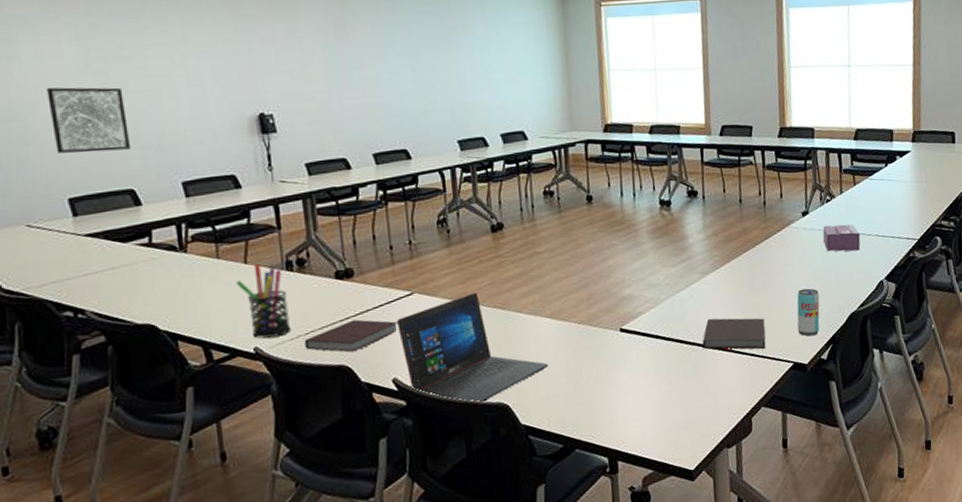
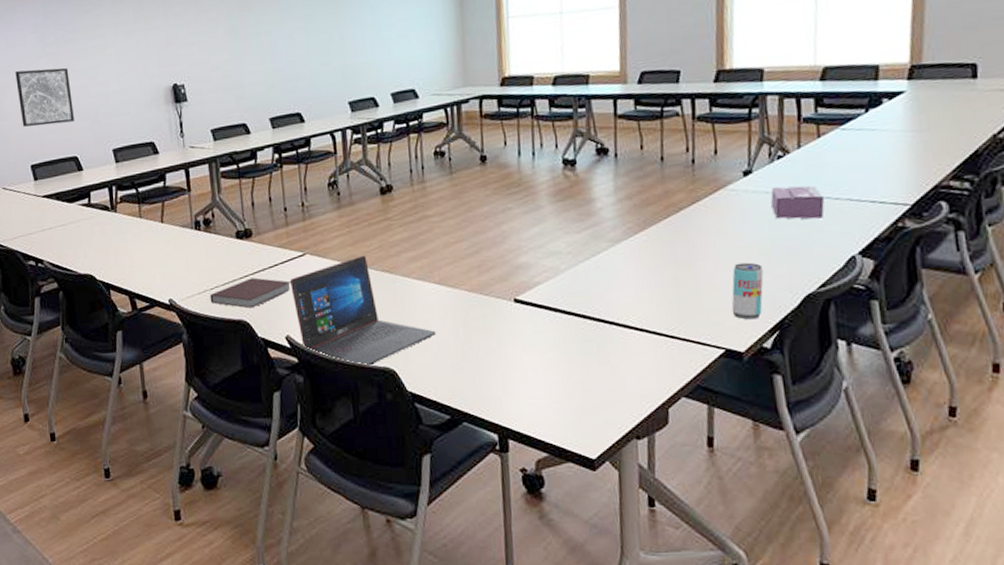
pen holder: present [235,264,292,339] -> none [154,224,200,292]
notebook: present [702,318,766,350] -> none [609,292,690,332]

